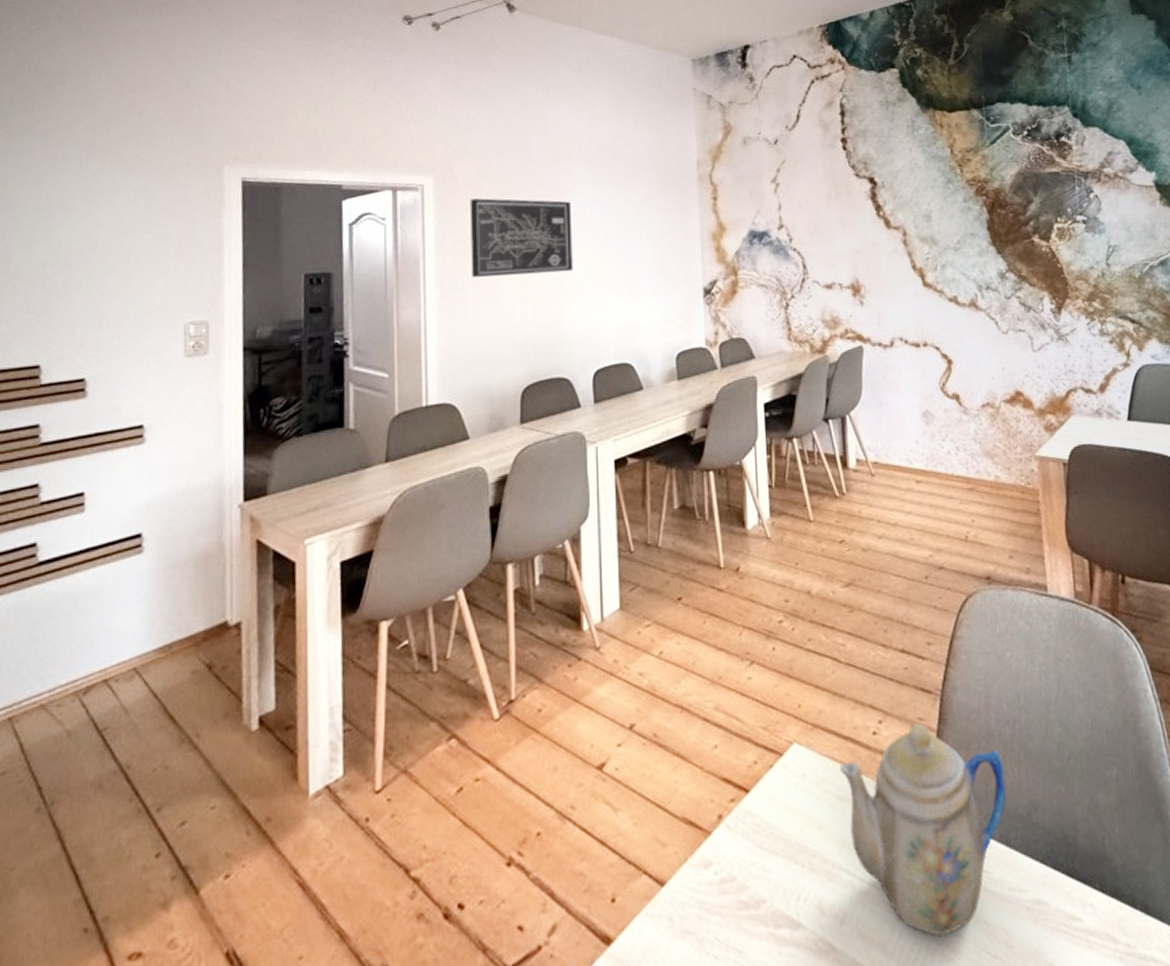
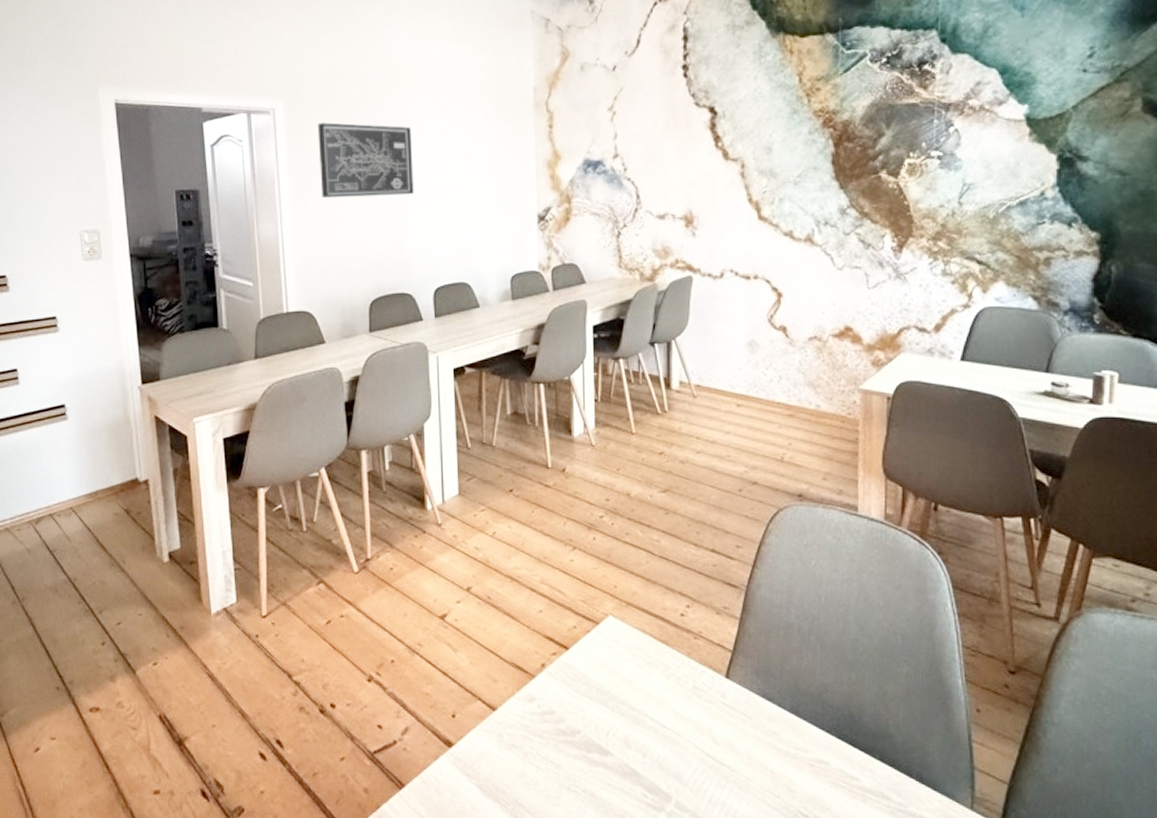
teapot: present [840,723,1007,937] -> none [650,611,800,776]

